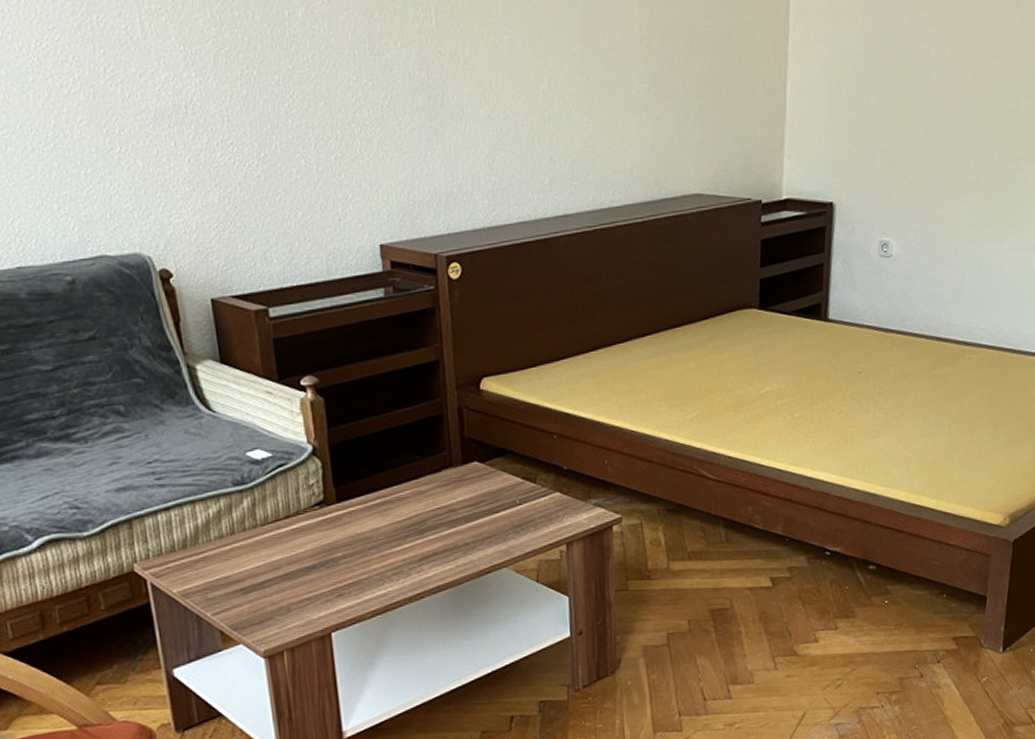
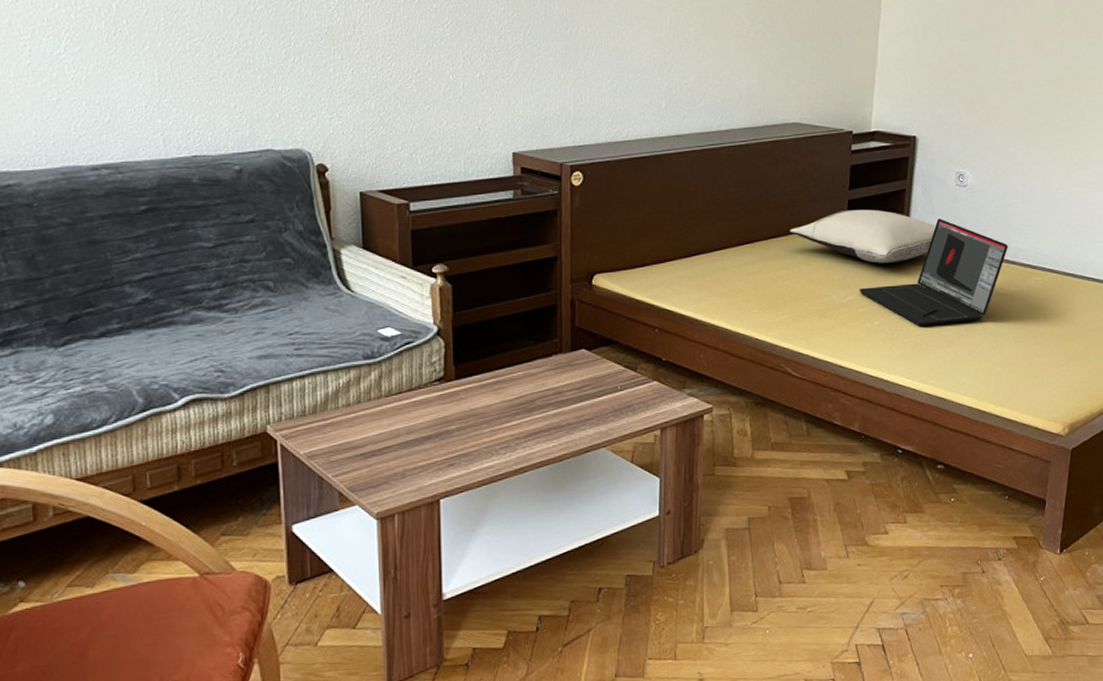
pillow: none [696,288,859,349] -> present [790,209,937,264]
laptop: none [776,295,939,416] -> present [859,218,1008,326]

